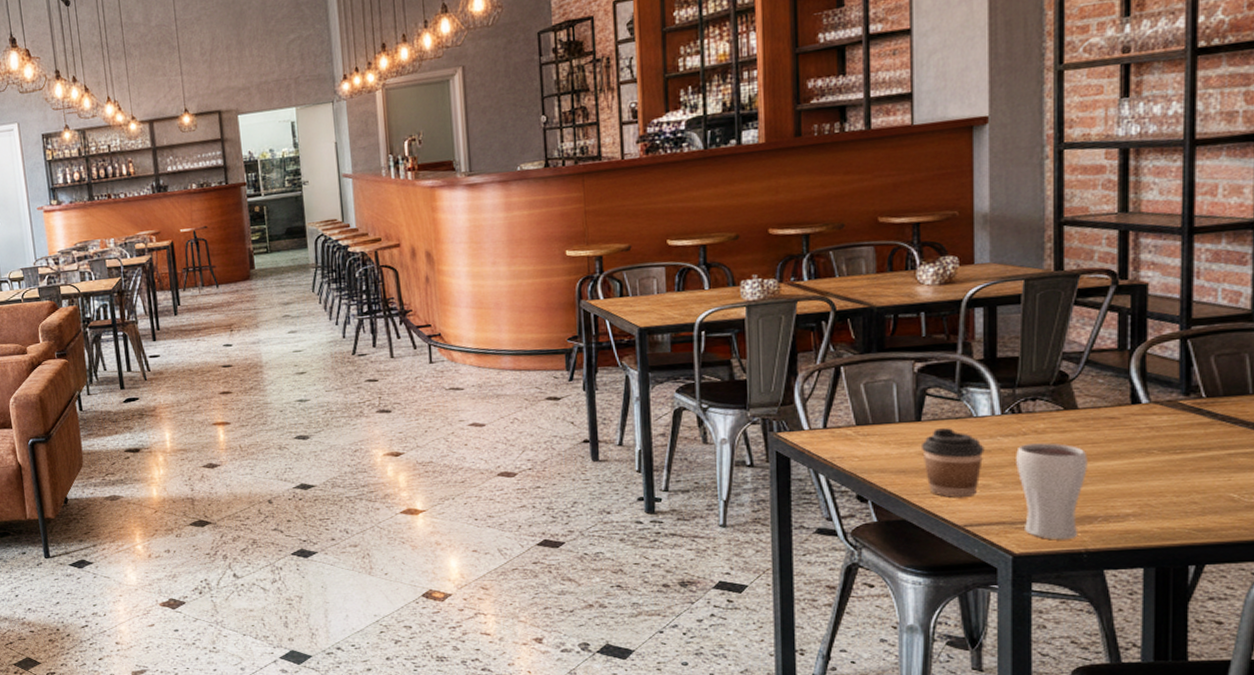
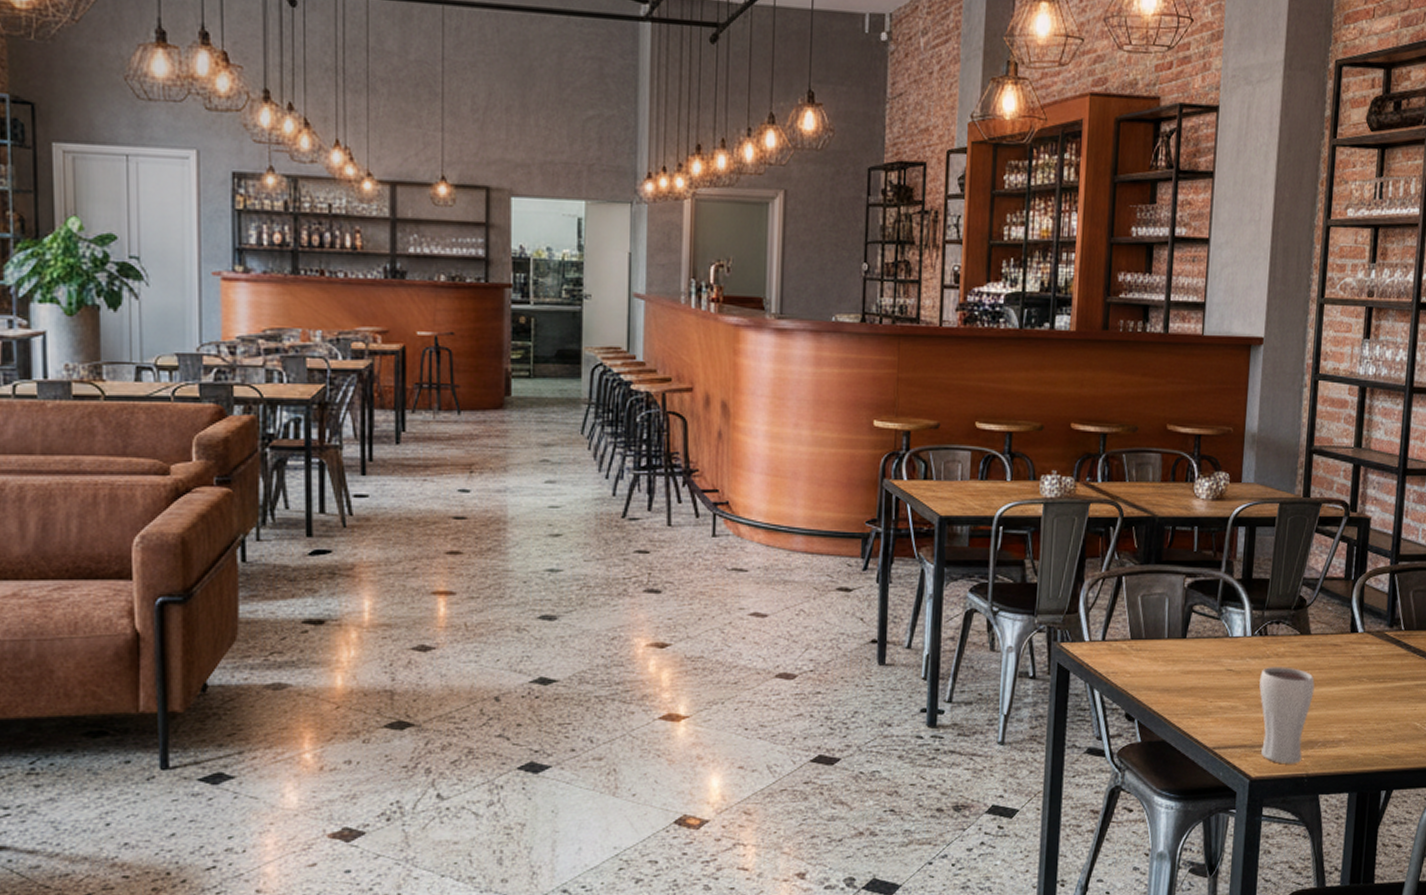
coffee cup: present [922,428,984,498] -> none [1184,647,1236,720]

